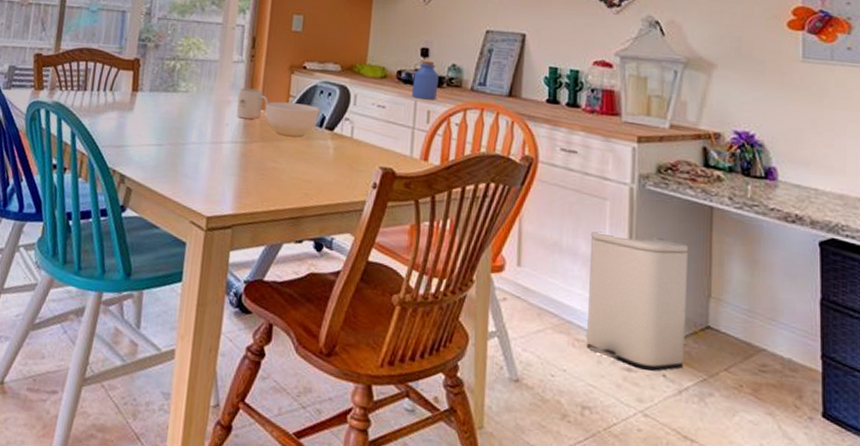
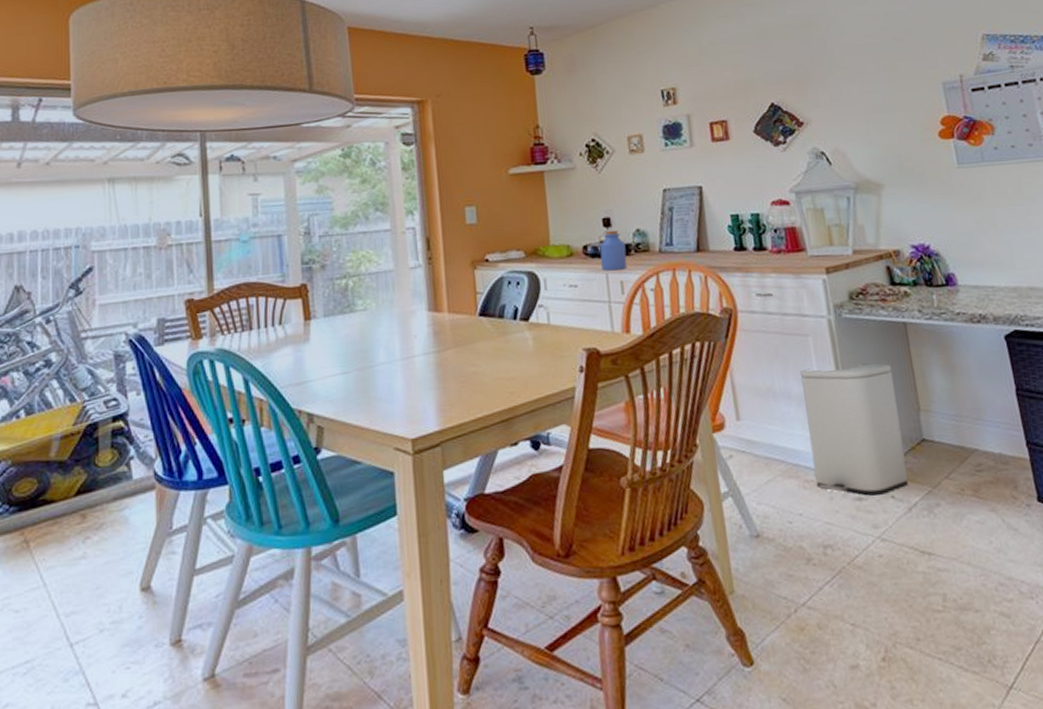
mug: present [236,88,269,120] -> none [421,292,456,327]
bowl: present [265,101,321,138] -> none [452,298,512,337]

